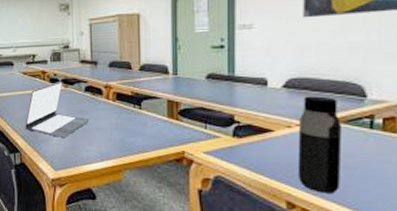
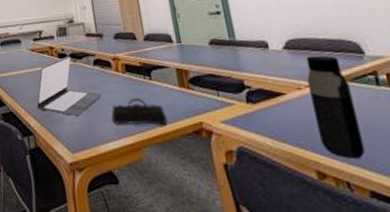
pencil case: none [96,124,151,152] -> present [111,97,168,126]

